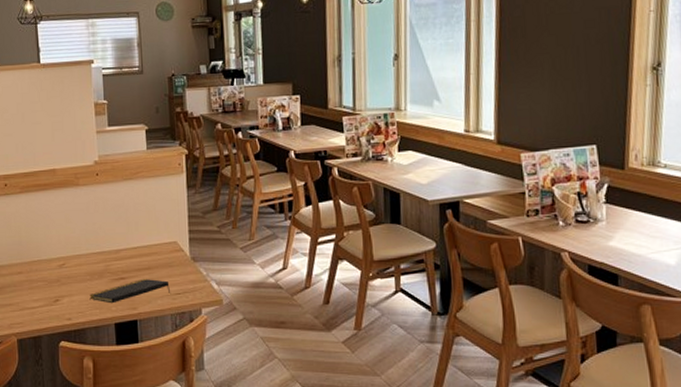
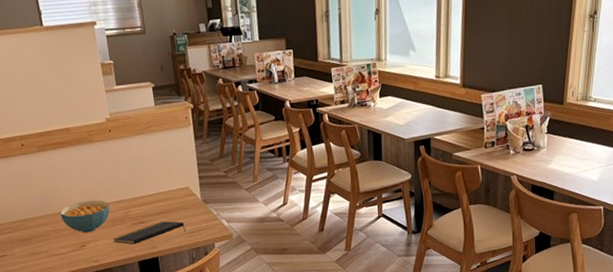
cereal bowl: none [36,249,89,286] -> present [60,200,110,233]

